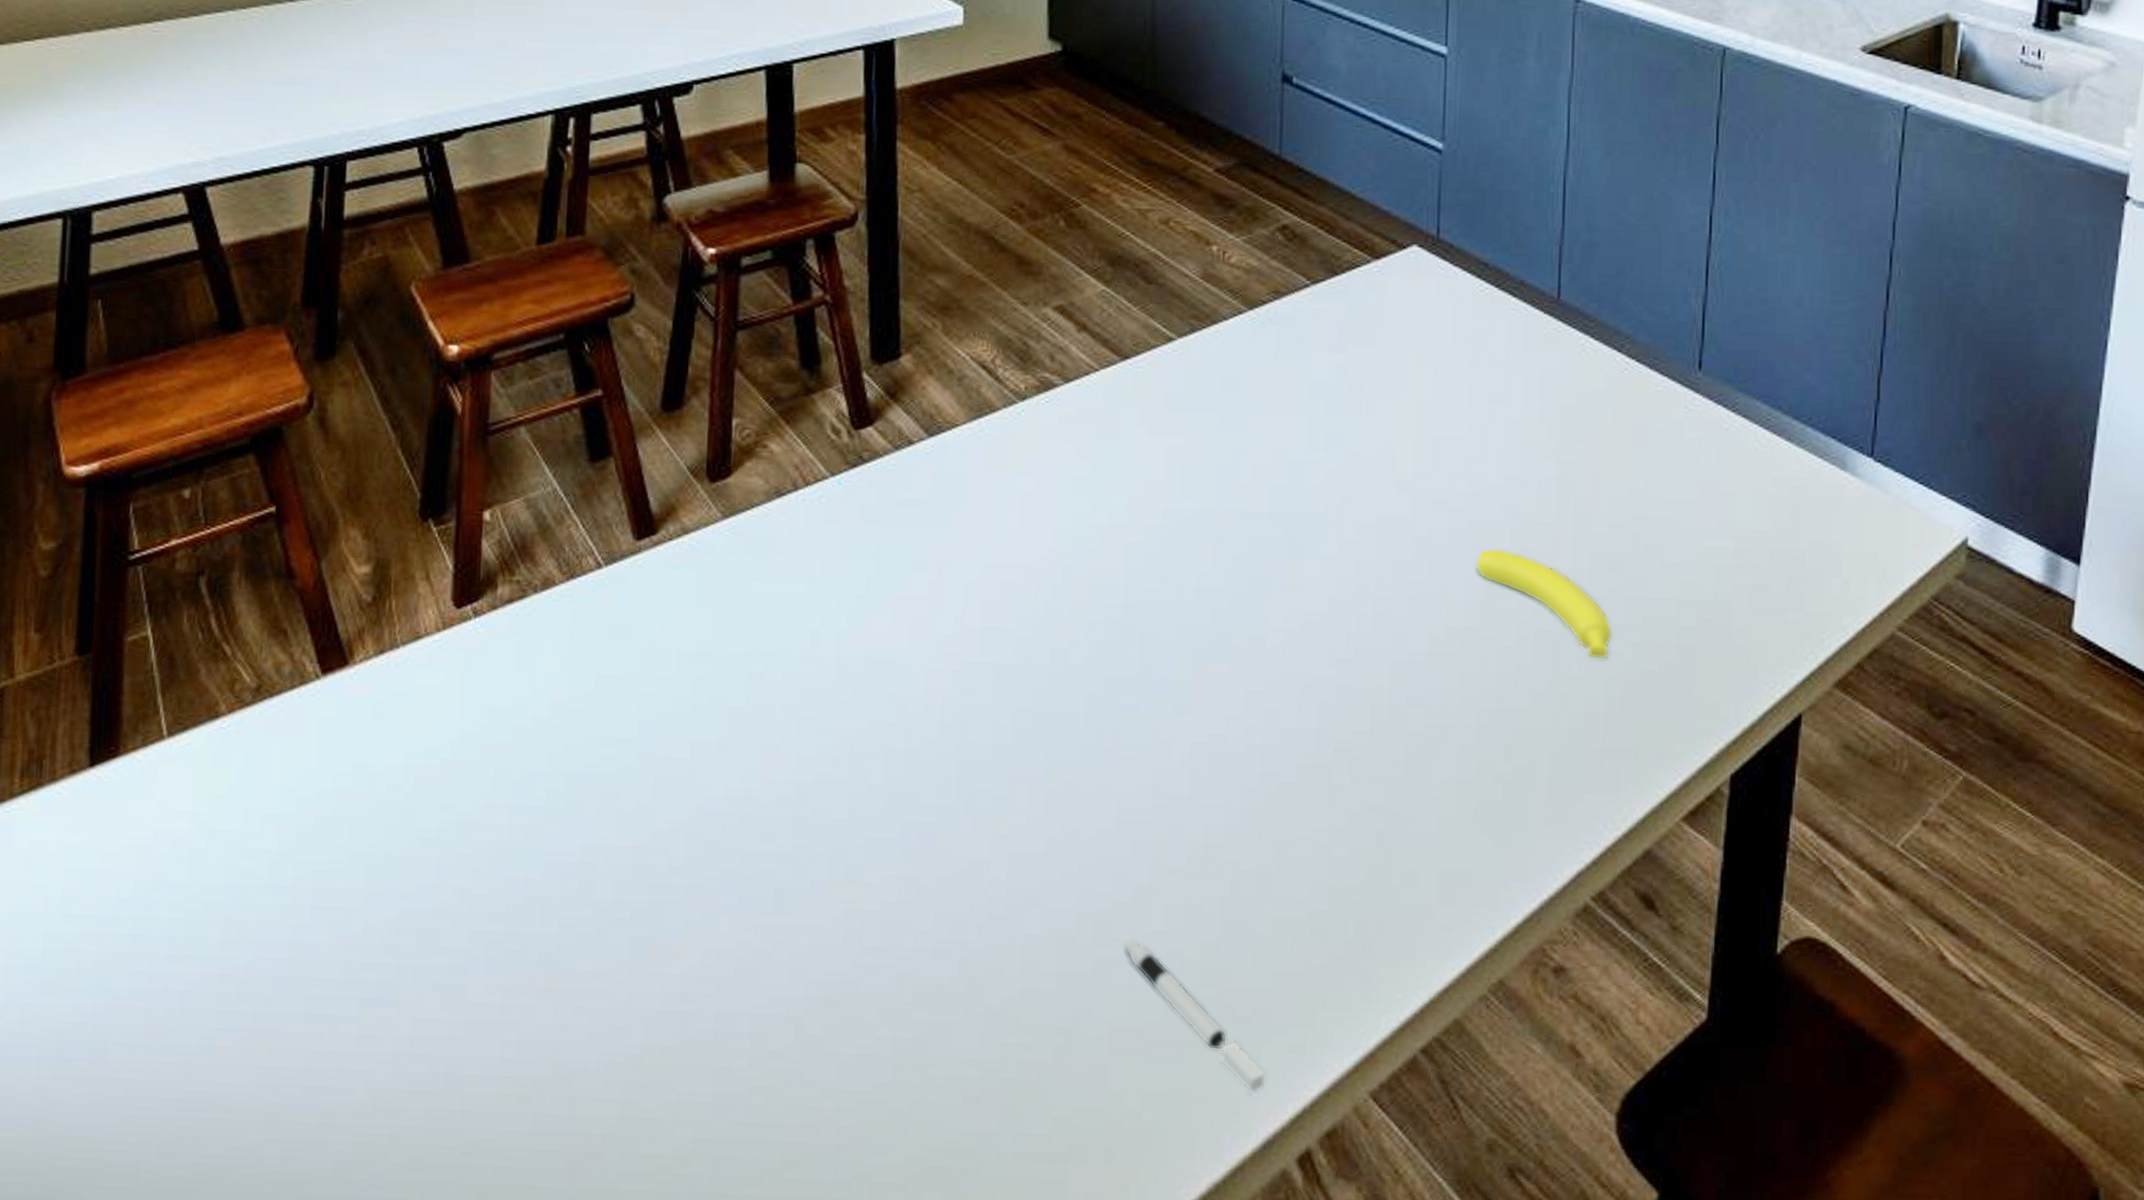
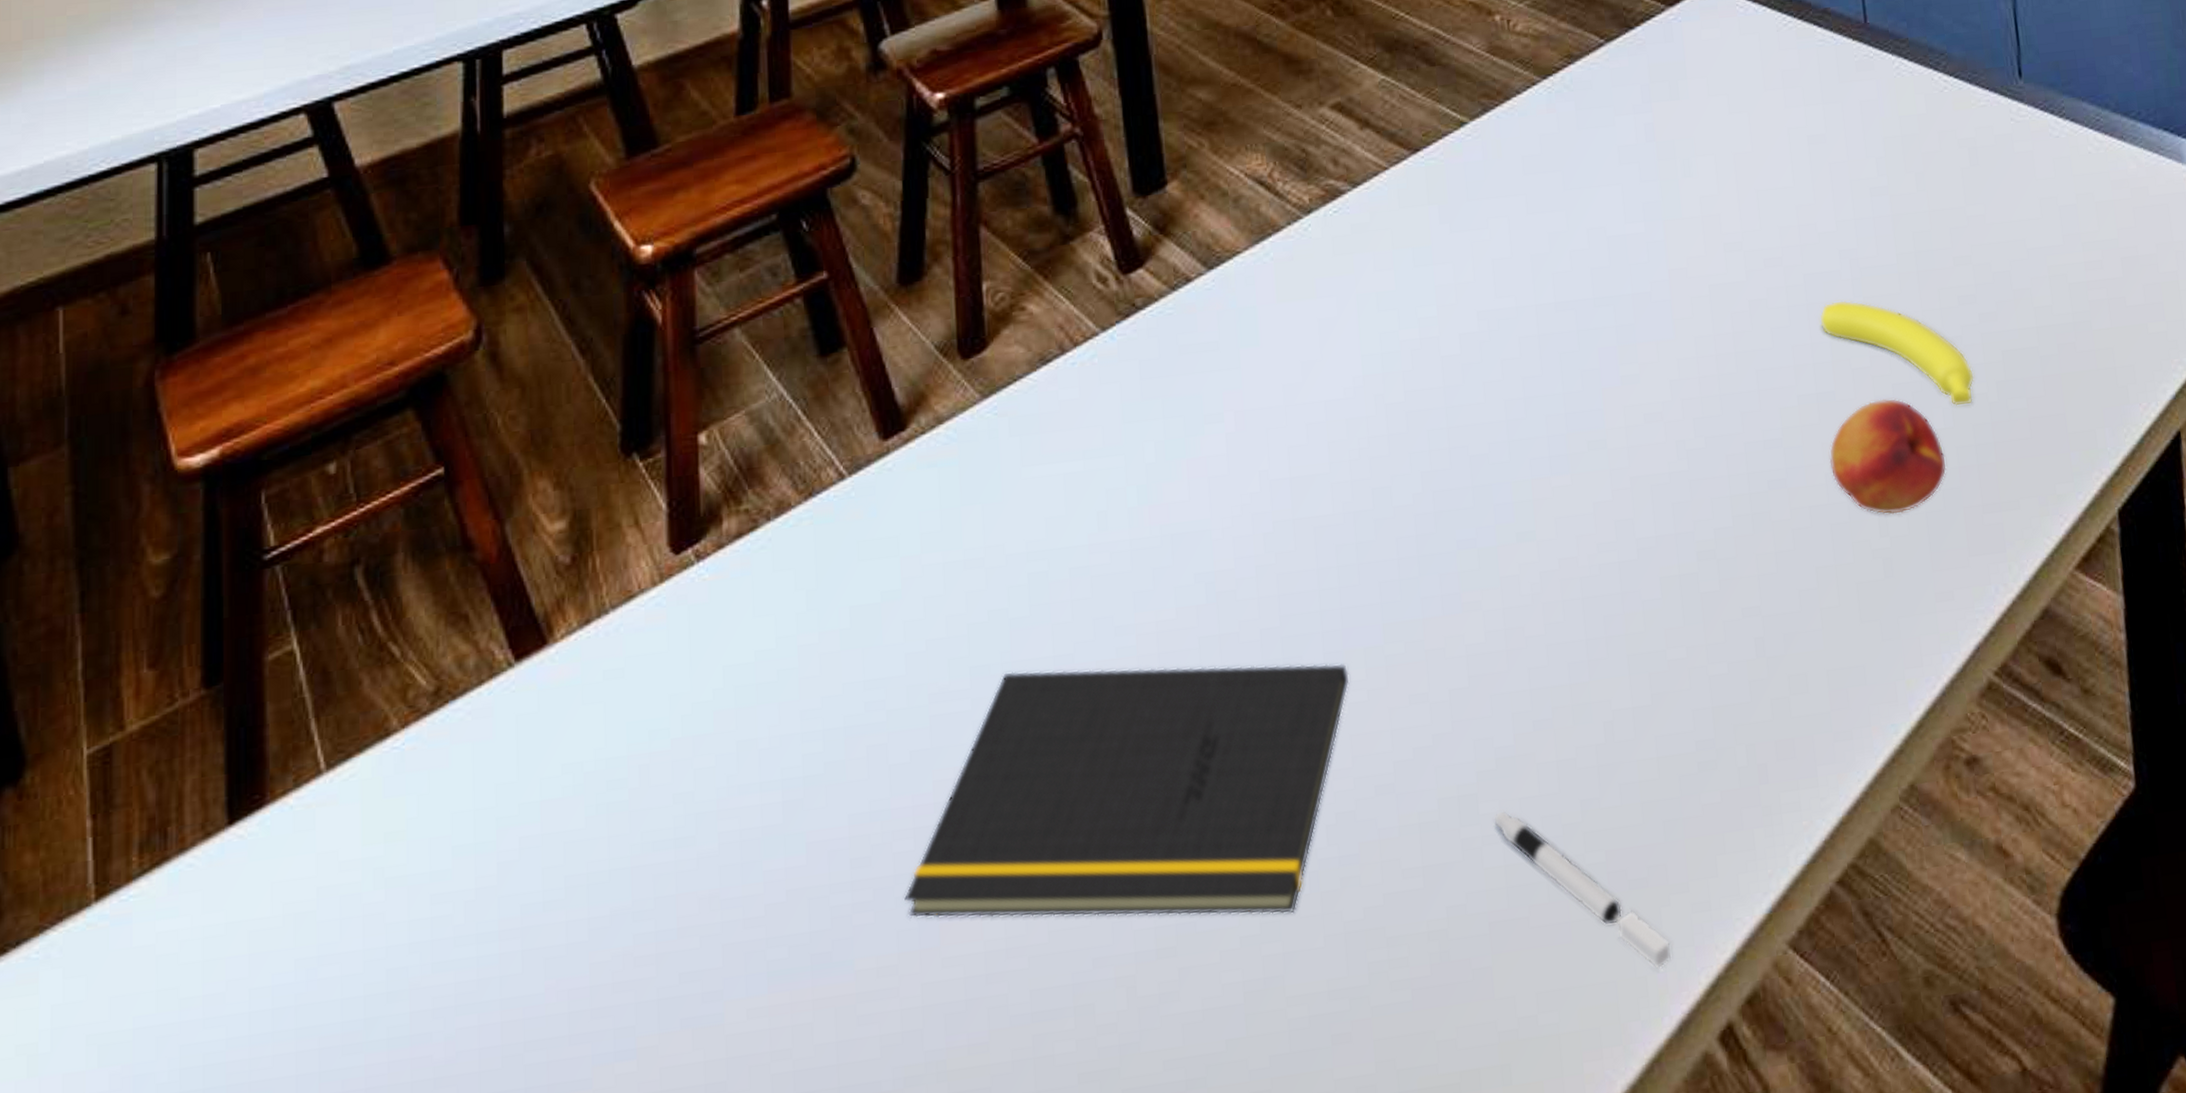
notepad: none [620,751,1013,991] -> present [904,663,1350,919]
fruit: none [1466,641,1576,745] -> present [1829,398,1947,515]

